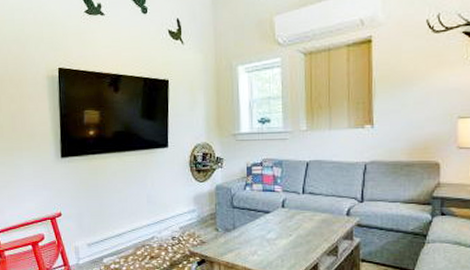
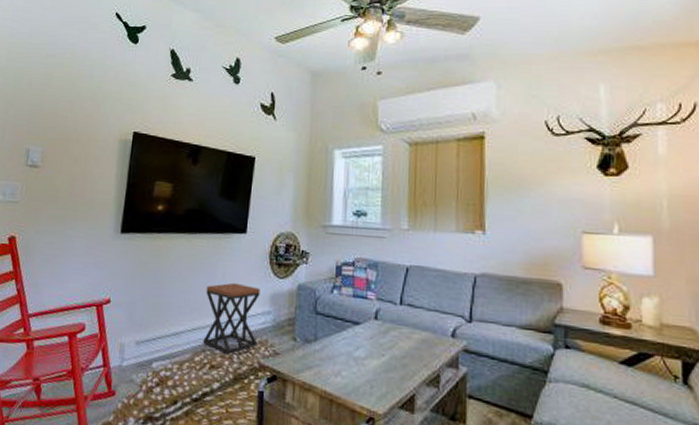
stool: none [139,189,187,247] -> present [203,282,260,354]

